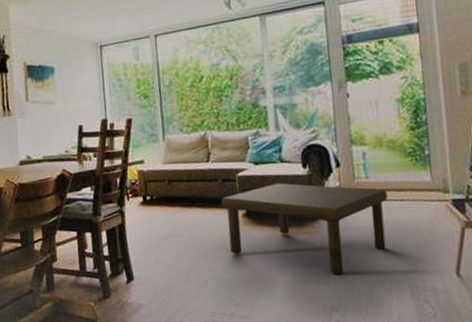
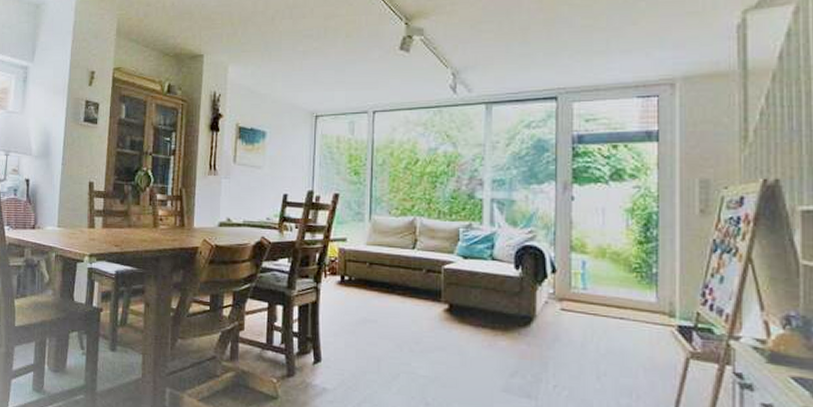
coffee table: present [221,183,388,276] -> none [423,281,606,390]

